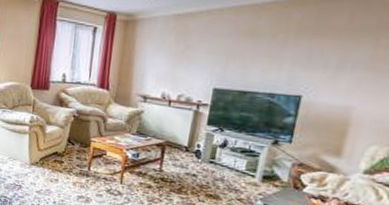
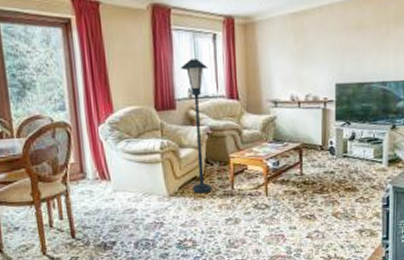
floor lamp: none [51,47,85,169] -> present [180,59,212,194]

